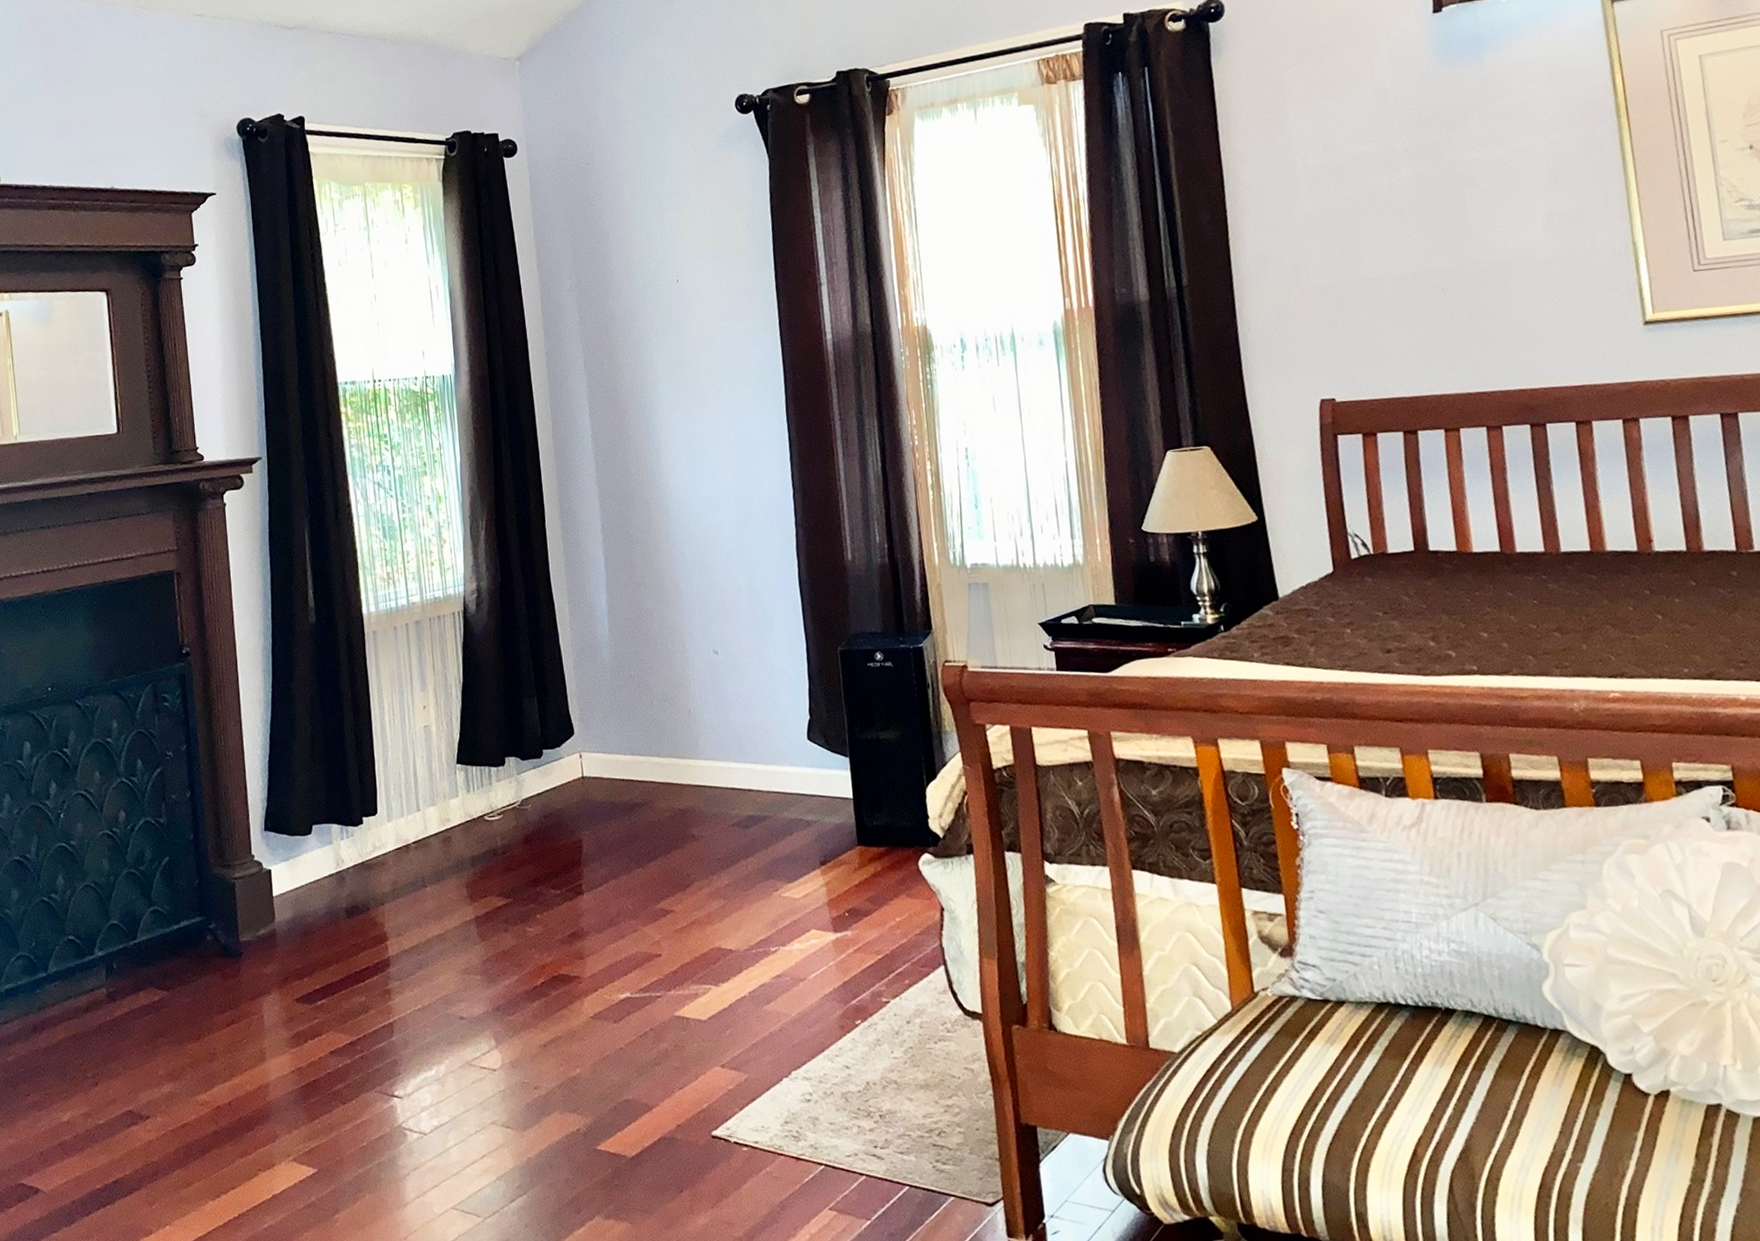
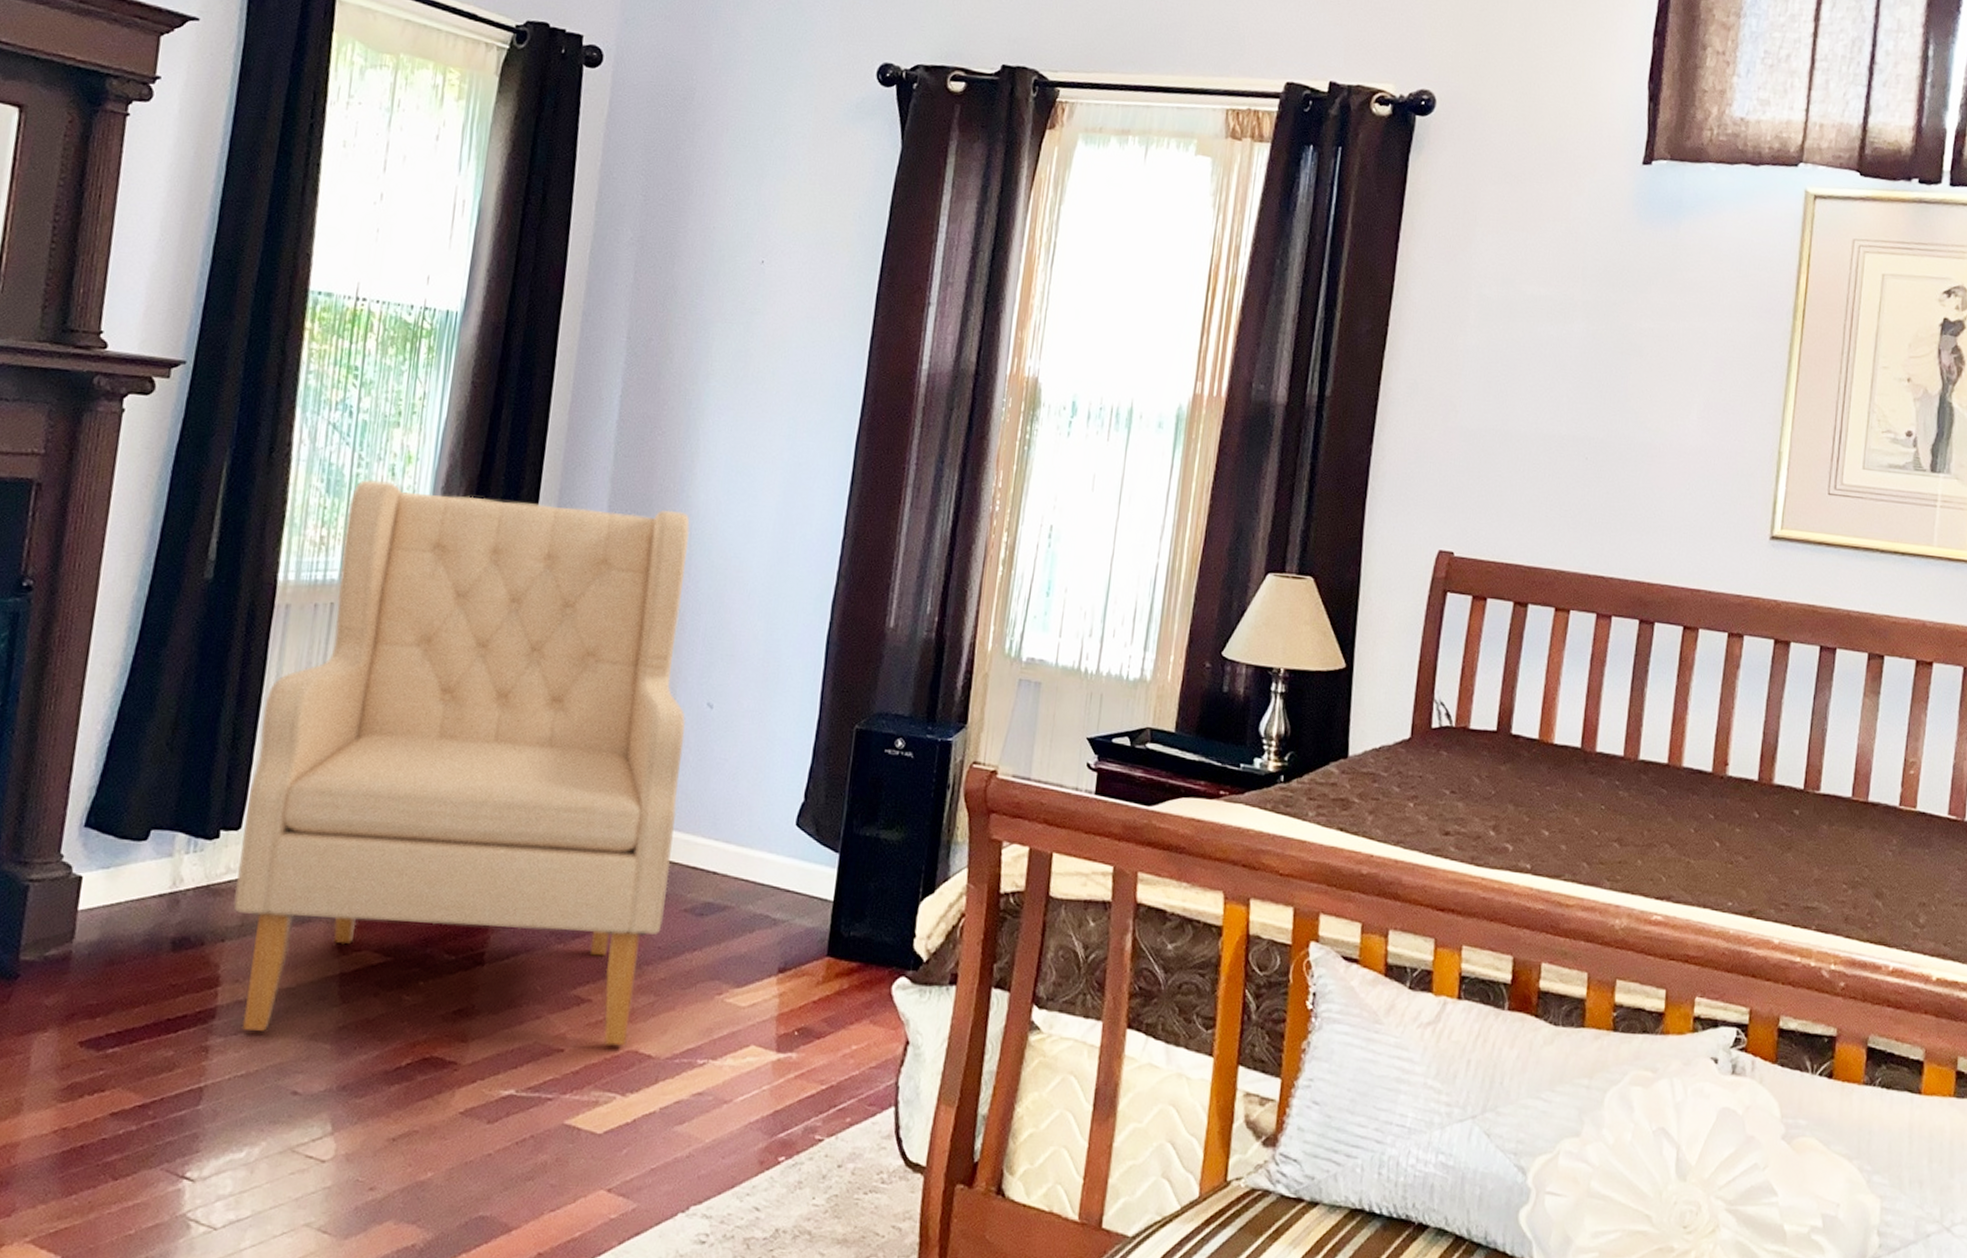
chair: none [374,497,717,973] -> present [233,479,691,1046]

